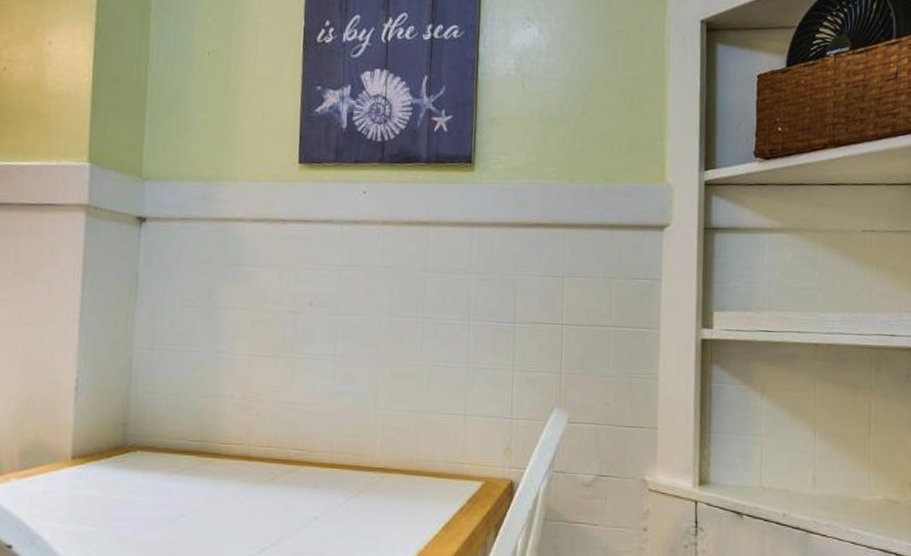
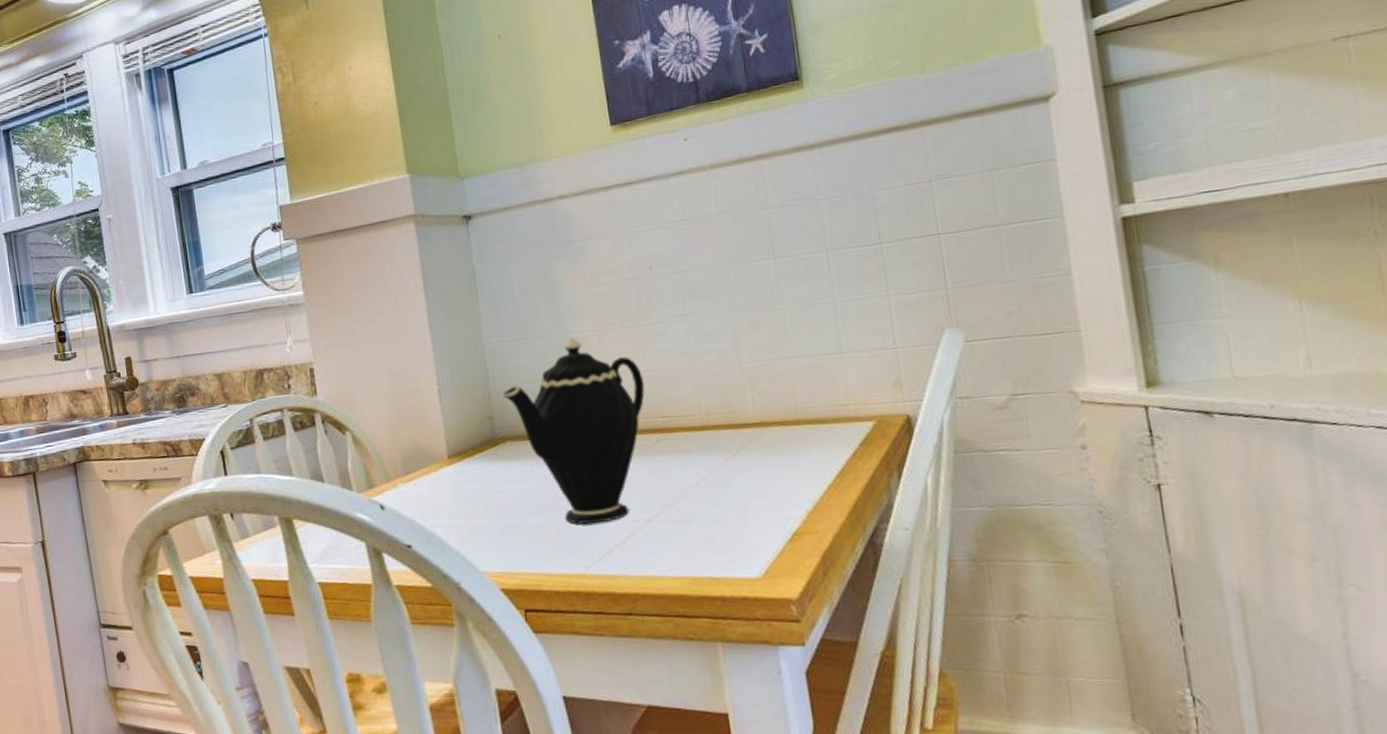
teapot: none [140,357,284,546] -> present [501,337,645,524]

